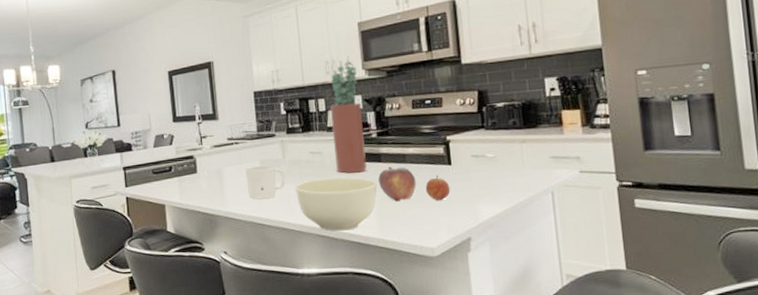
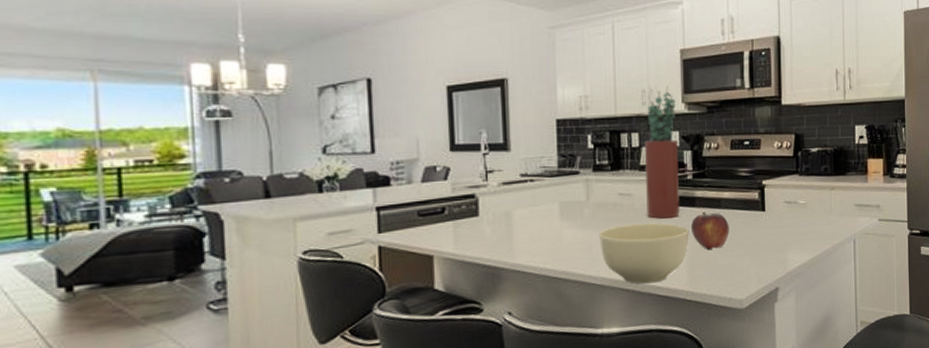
mug: present [245,165,286,199] -> none [540,207,589,249]
fruit: present [425,175,451,201] -> none [738,221,762,250]

